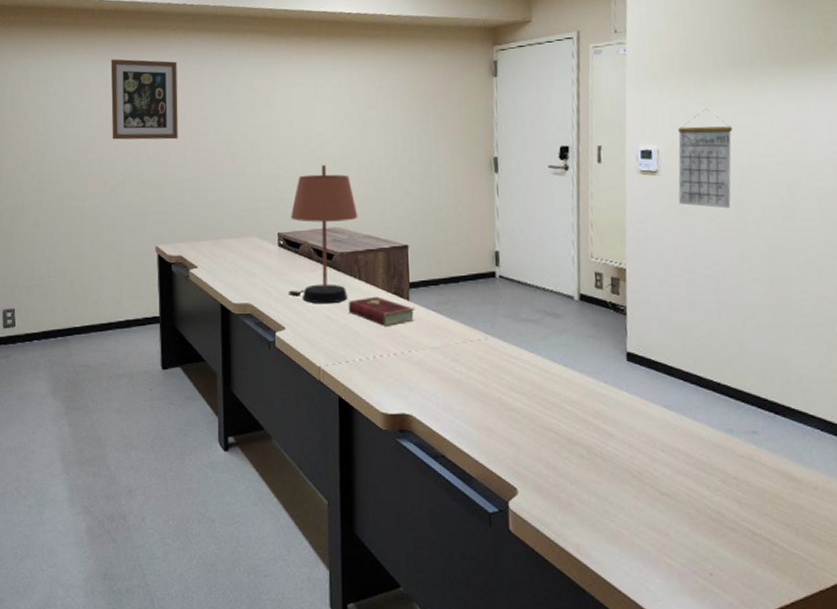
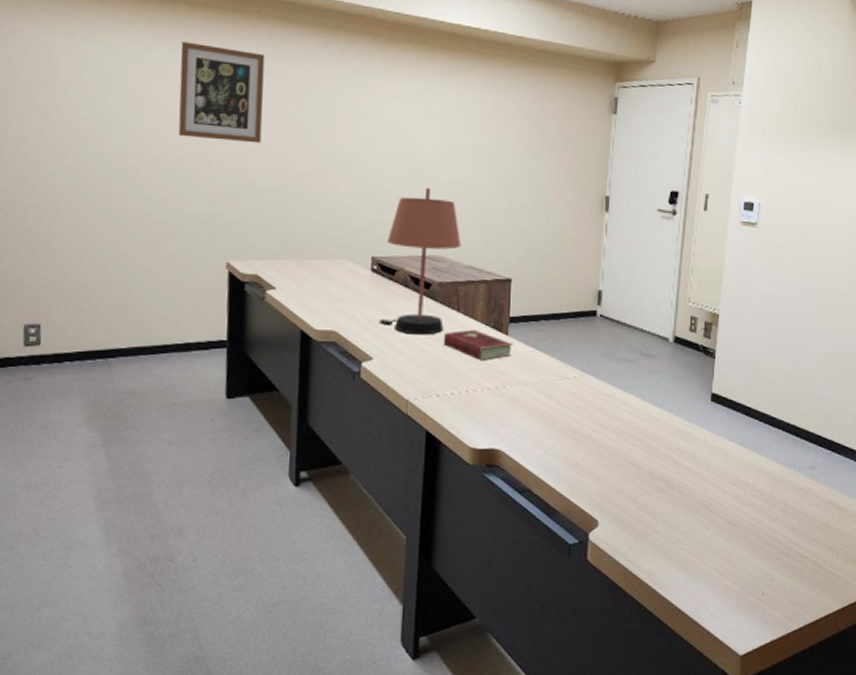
calendar: present [678,108,733,209] -> none [772,167,827,264]

